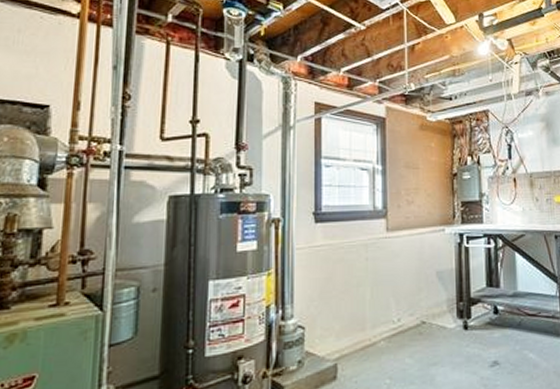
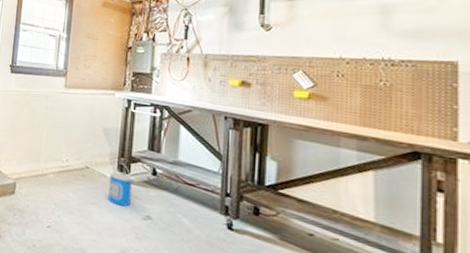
bucket: none [450,308,476,359] -> present [108,163,132,207]

